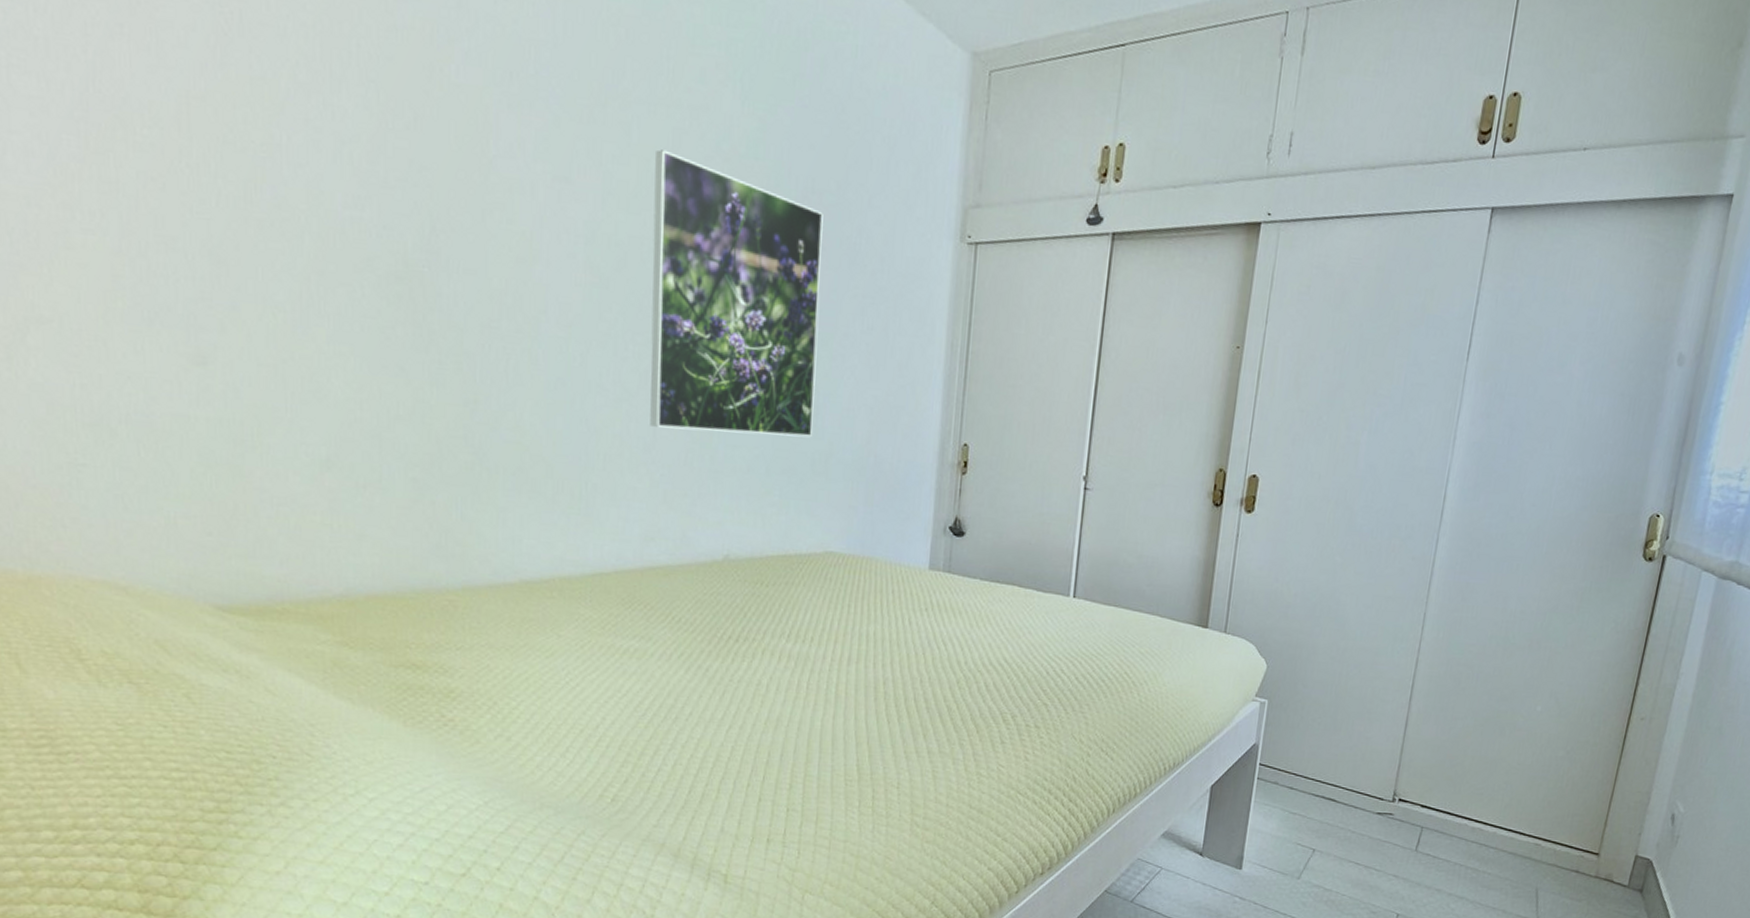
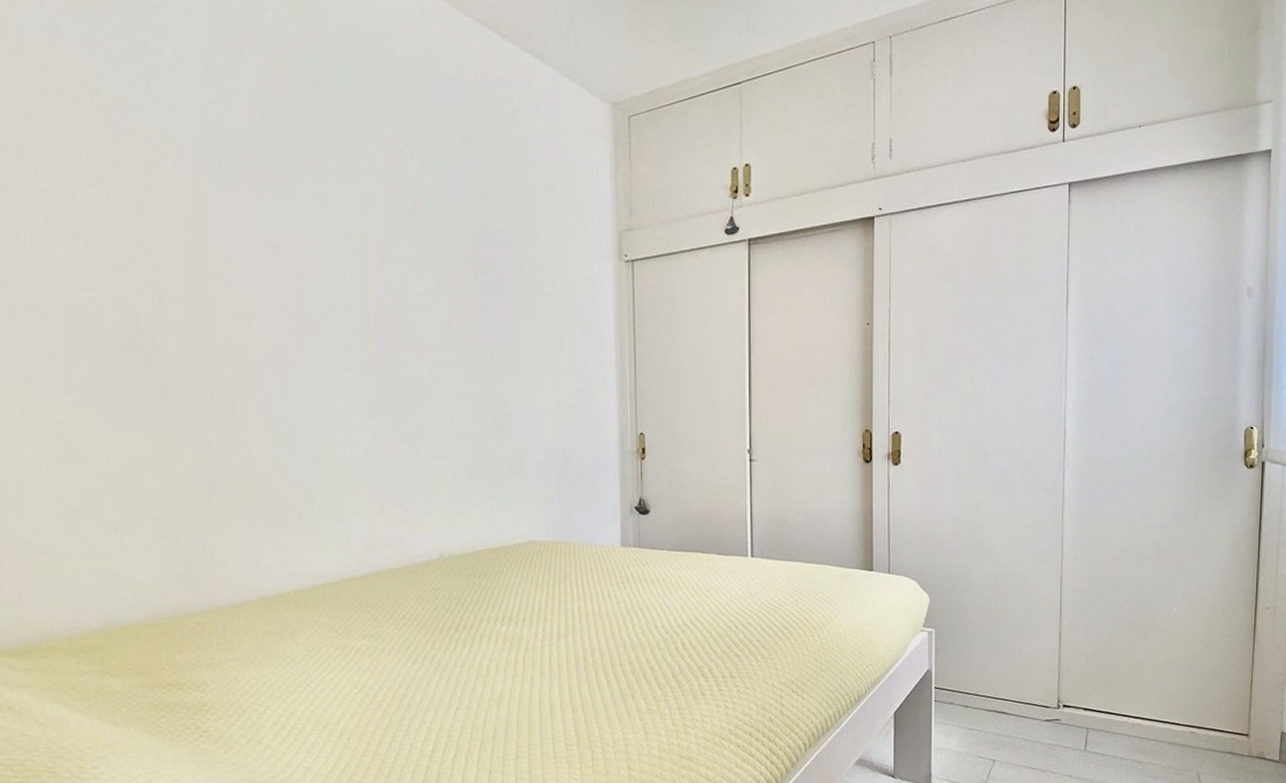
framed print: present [650,149,823,438] -> none [350,212,506,448]

